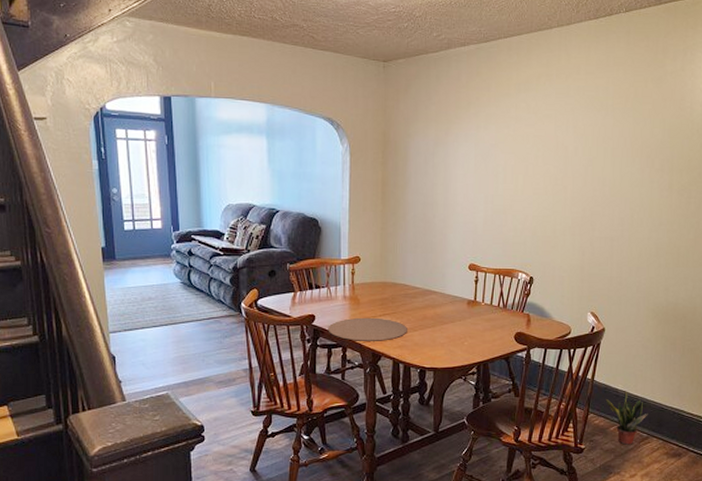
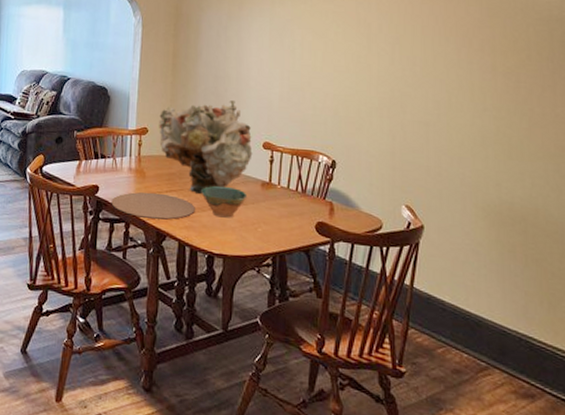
flower arrangement: none [371,226,459,315] -> present [159,100,253,194]
bowl: none [413,306,455,335] -> present [201,185,248,218]
potted plant: present [605,391,648,445] -> none [429,304,486,375]

